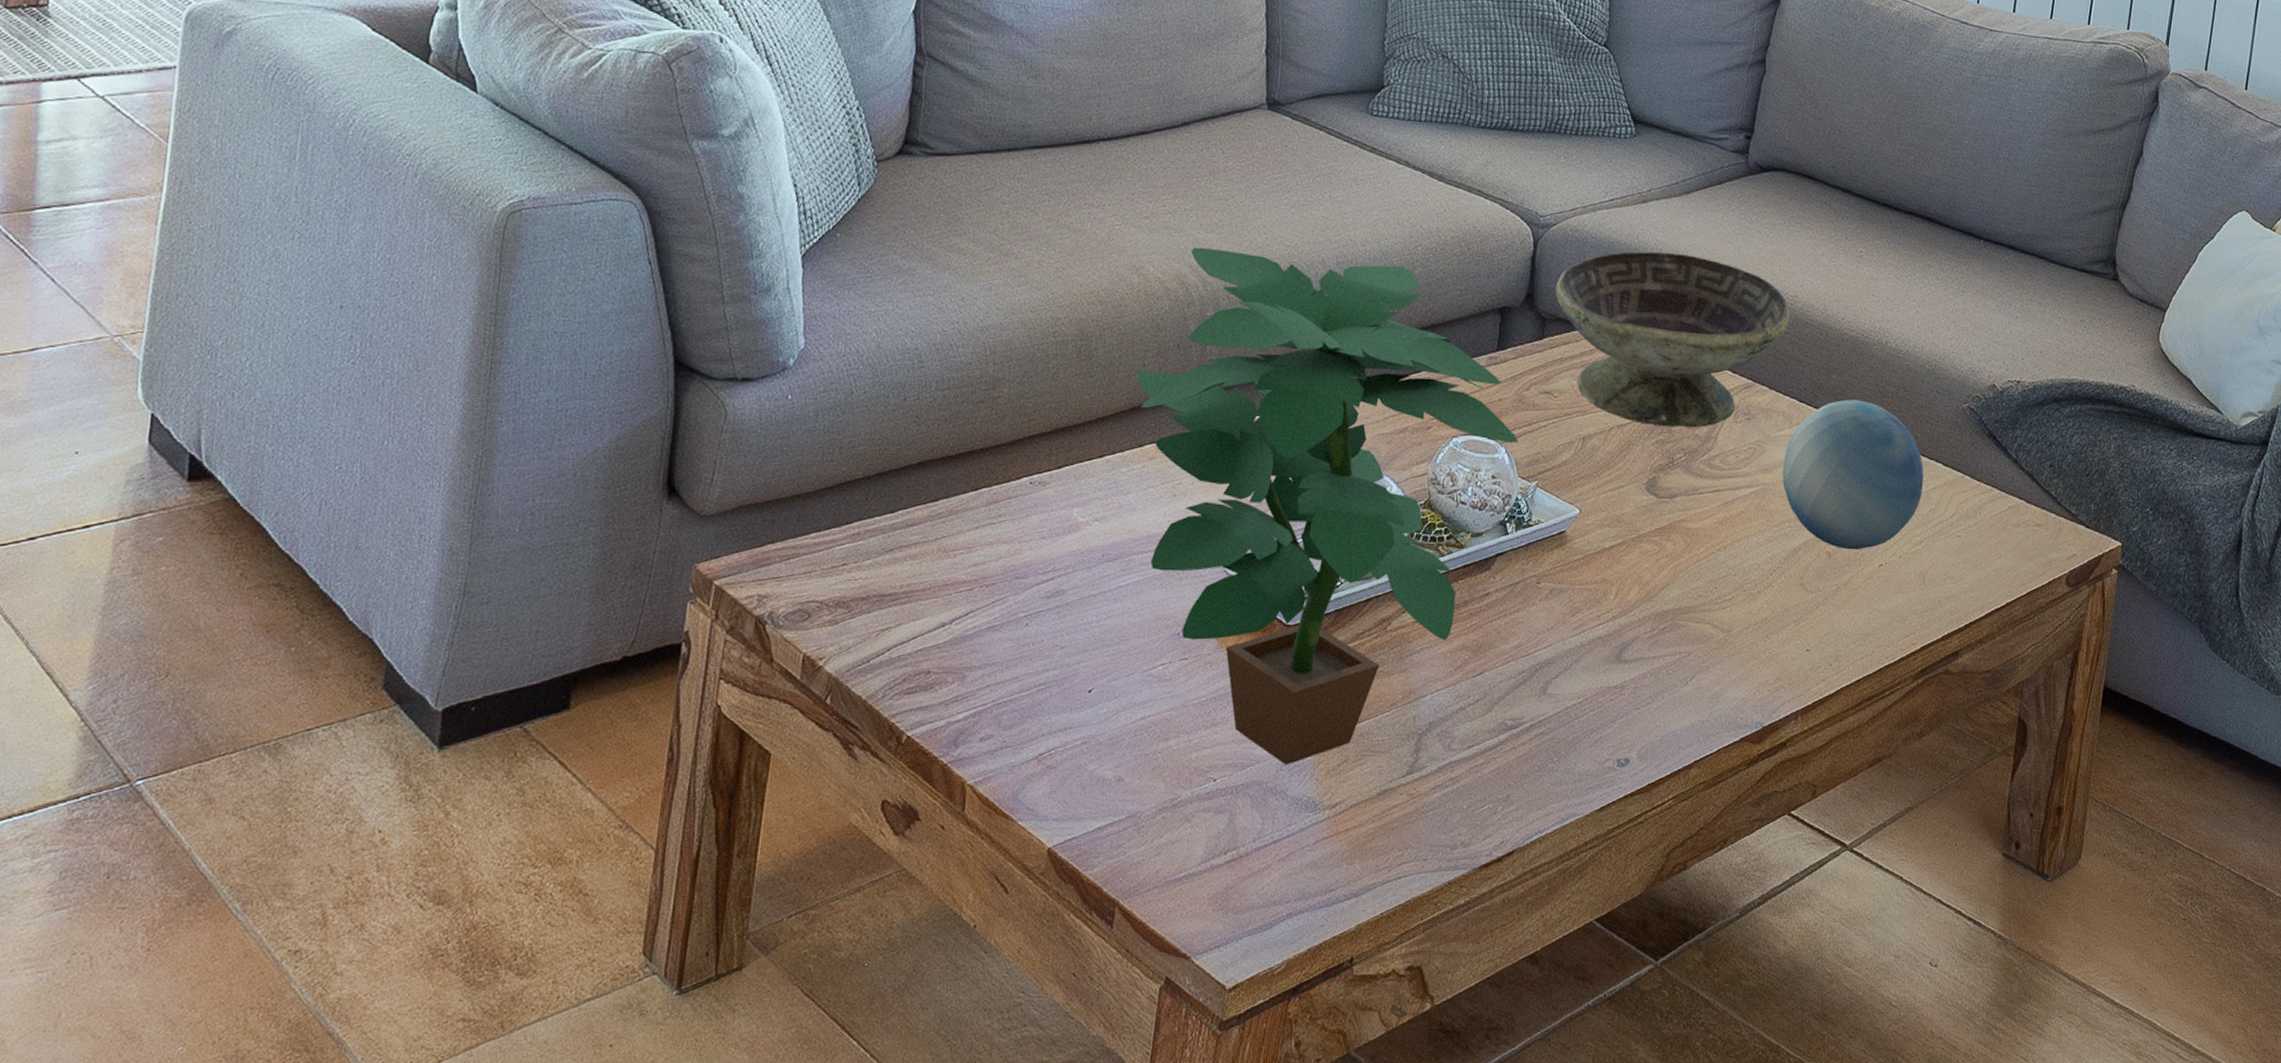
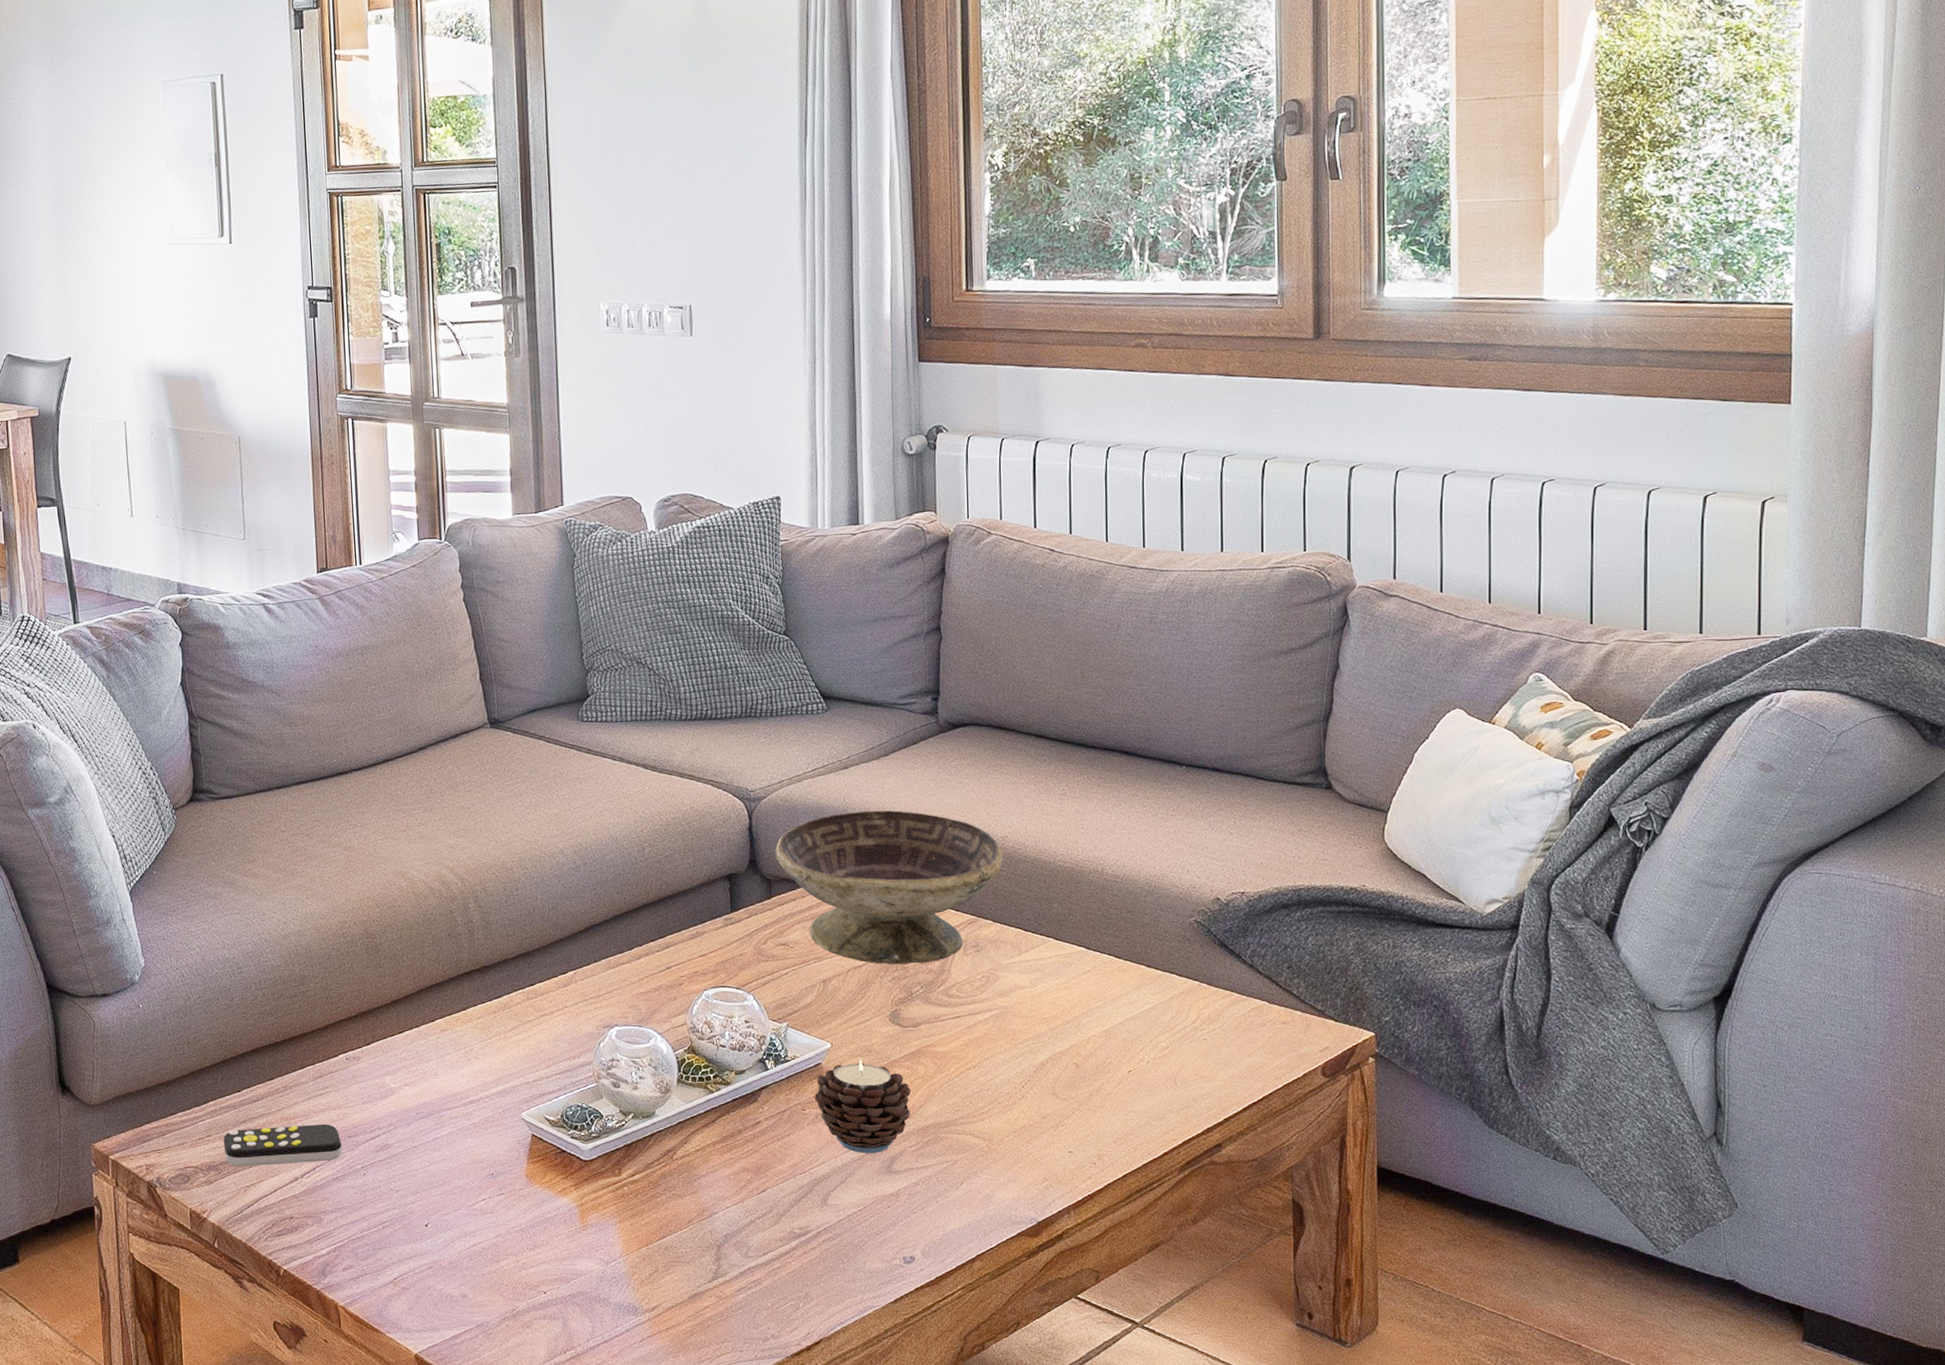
remote control: none [860,559,1006,606] -> present [223,1123,342,1167]
potted plant: present [1137,247,1518,765] -> none [419,848,764,1278]
candle: none [1552,529,1656,638] -> present [814,1059,912,1154]
decorative ball: present [1782,399,1924,550] -> none [1018,924,1160,1060]

